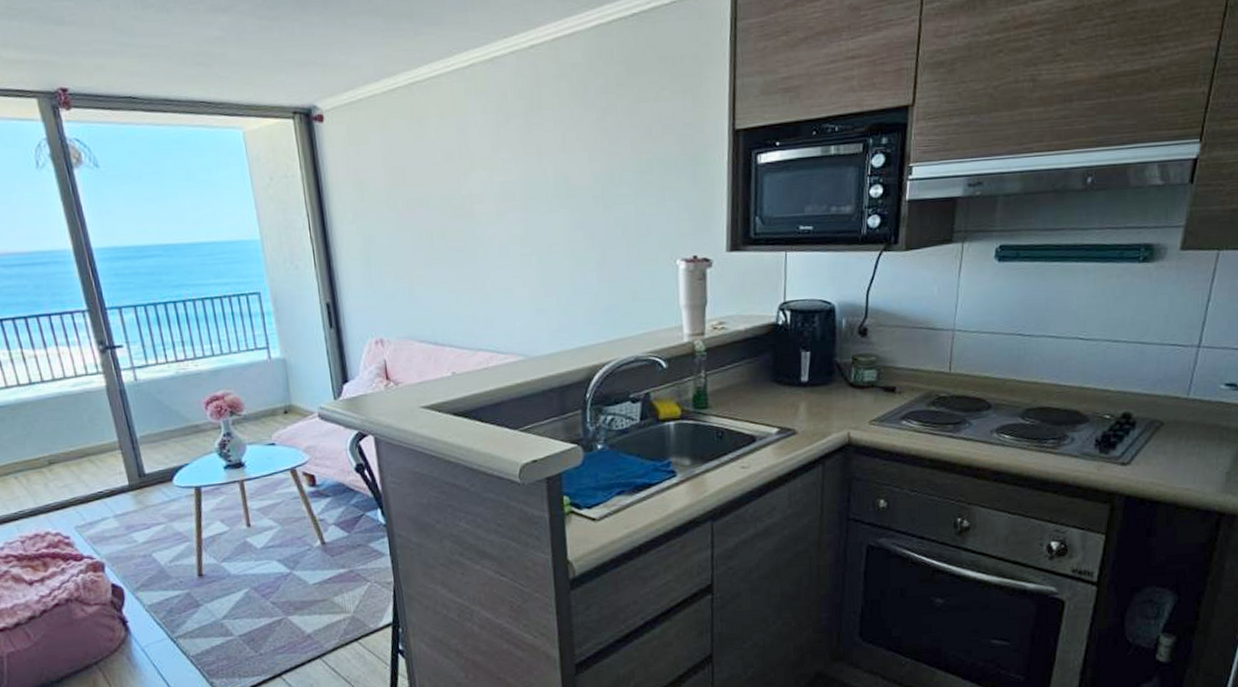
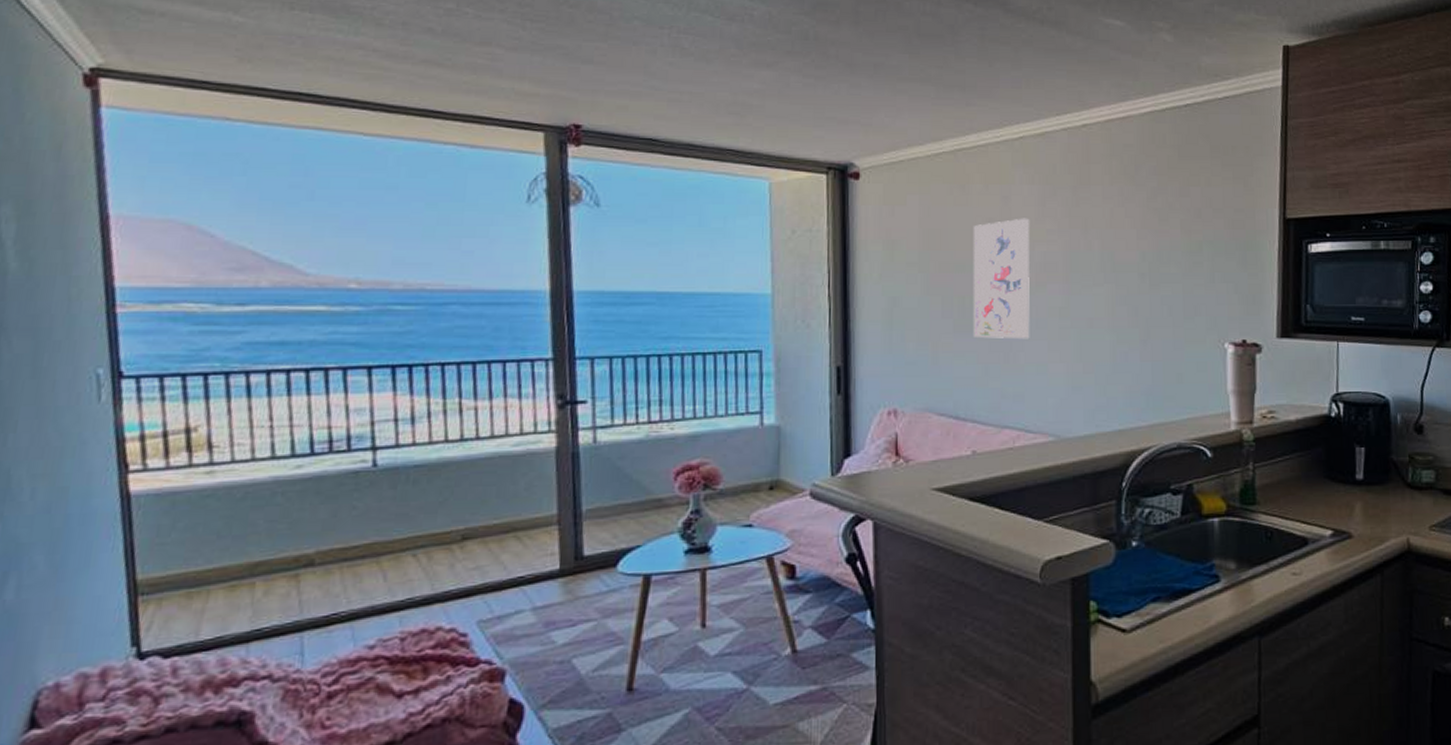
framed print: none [434,148,495,269] -> present [973,218,1030,339]

